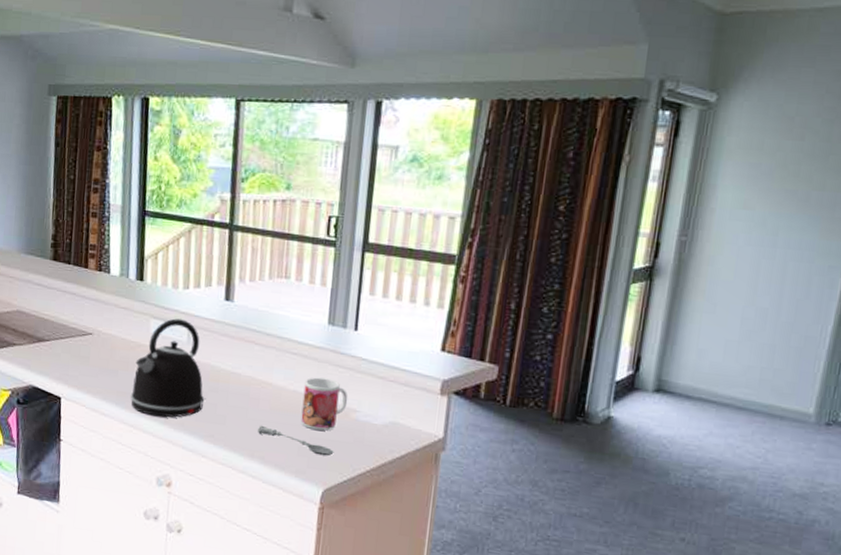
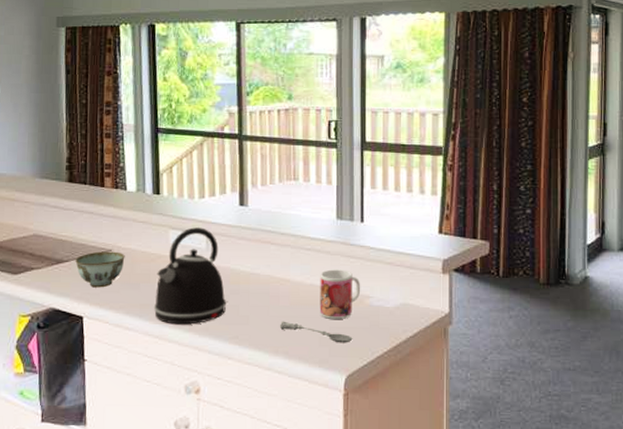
bowl: none [56,333,105,371] -> present [75,251,125,288]

